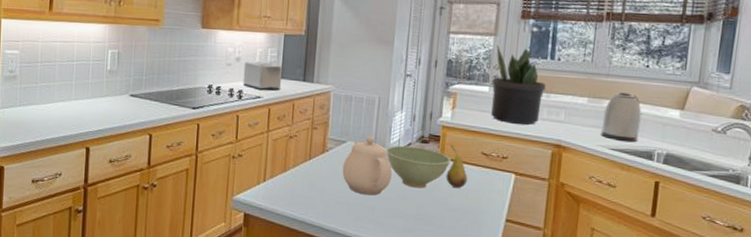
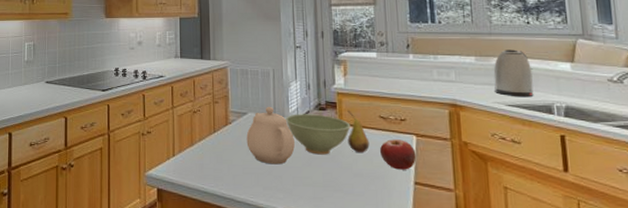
toaster: present [243,61,283,91] -> none [146,44,181,70]
fruit: none [476,176,513,207] -> present [379,139,416,170]
planter: present [491,45,546,125] -> none [377,13,432,86]

